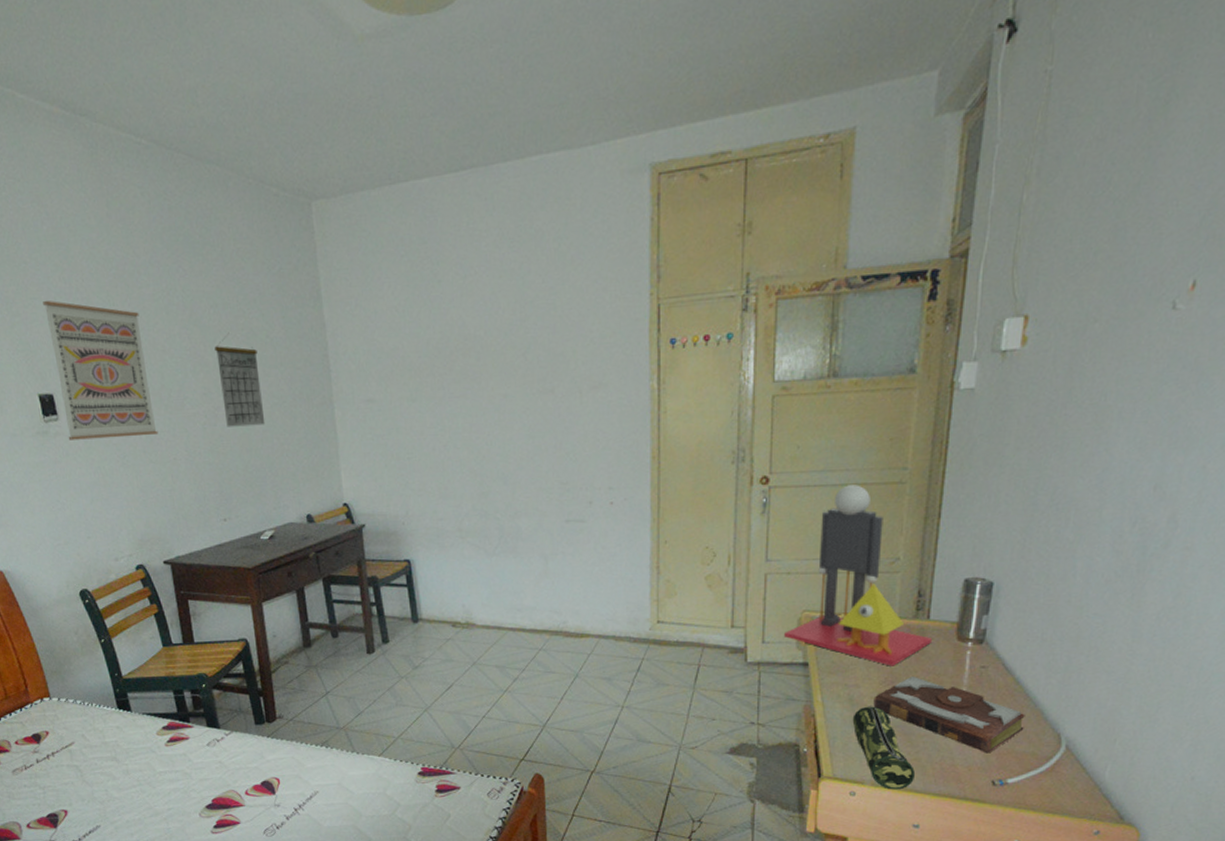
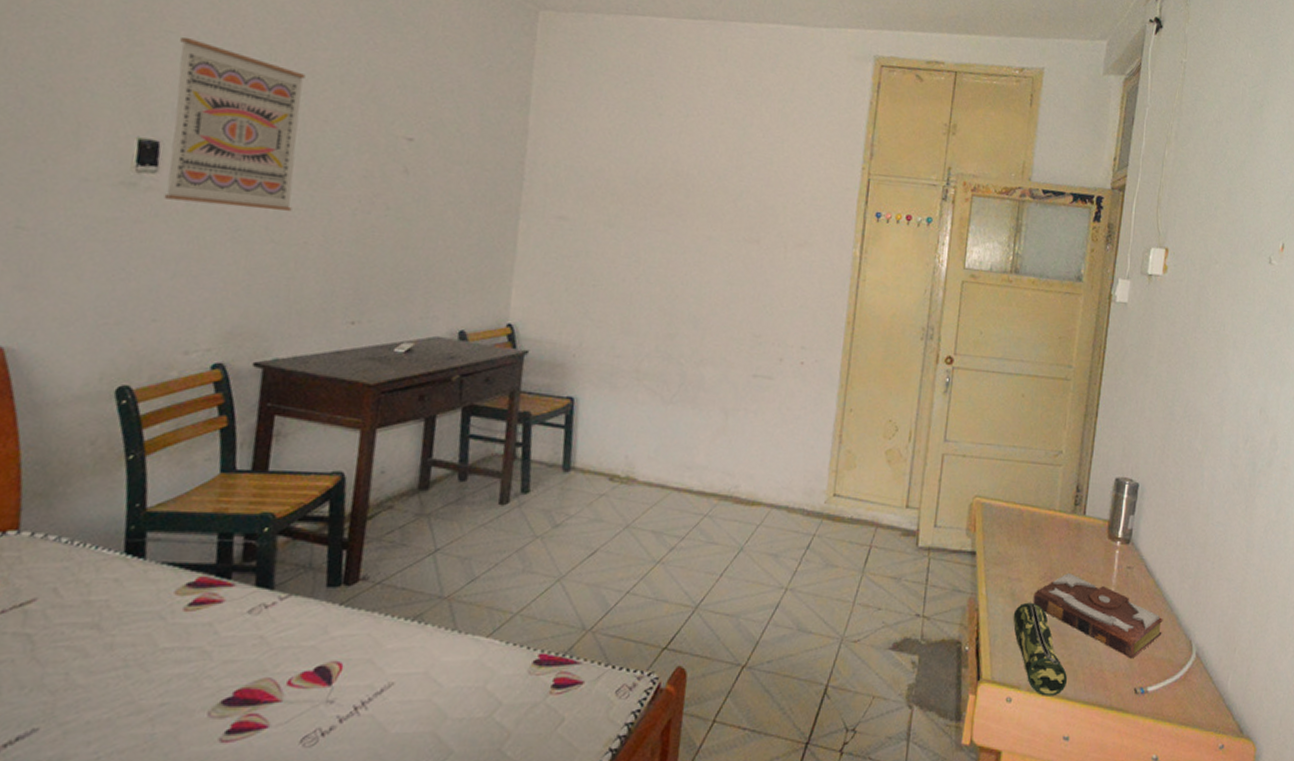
calendar: present [214,332,266,427] -> none [383,117,442,223]
desk lamp: present [784,485,933,666] -> none [955,375,1088,561]

